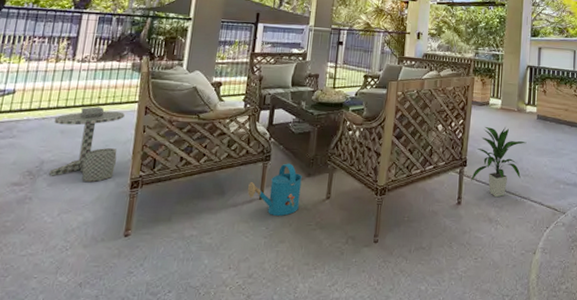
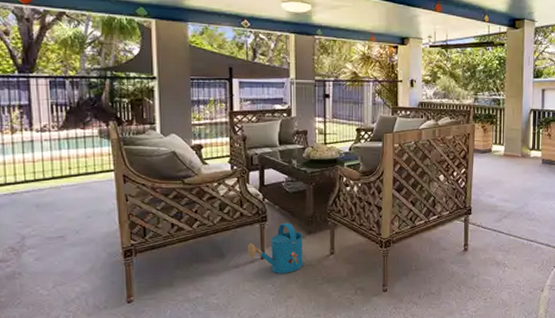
side table: present [49,106,125,182] -> none [25,178,103,254]
indoor plant: present [471,127,527,198] -> none [477,173,532,242]

